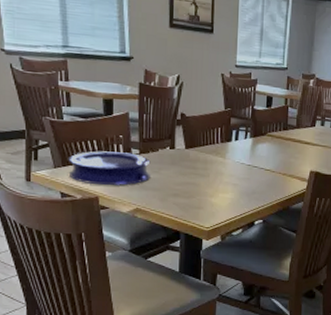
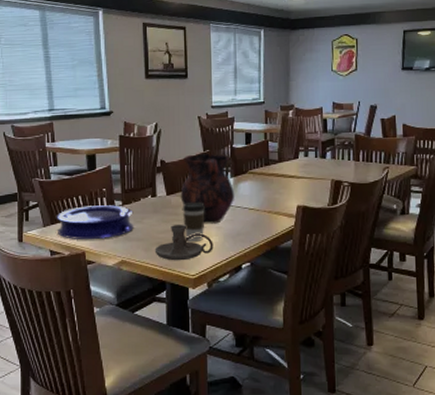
candle holder: none [170,178,229,213] -> present [154,225,214,261]
vase: none [199,110,253,181] -> present [180,153,235,224]
coffee cup: none [200,157,223,196] -> present [182,201,205,241]

